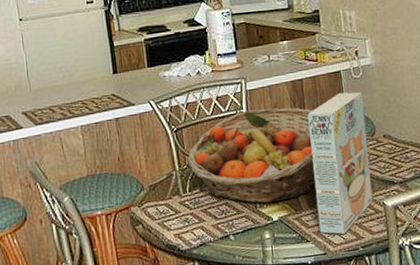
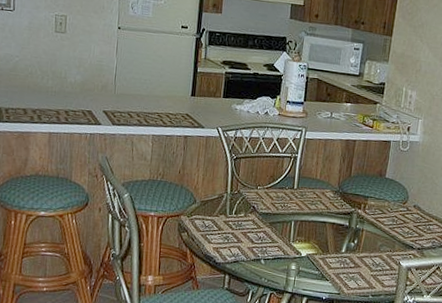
fruit basket: present [187,107,316,203] -> none [239,156,359,241]
cereal box: present [307,92,373,235] -> none [339,160,405,281]

